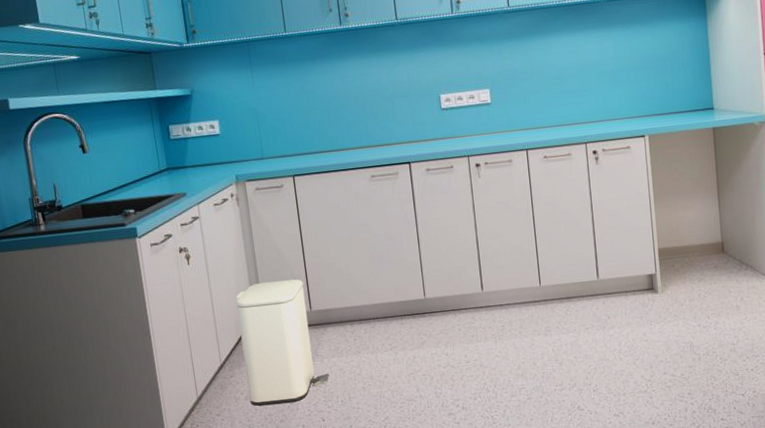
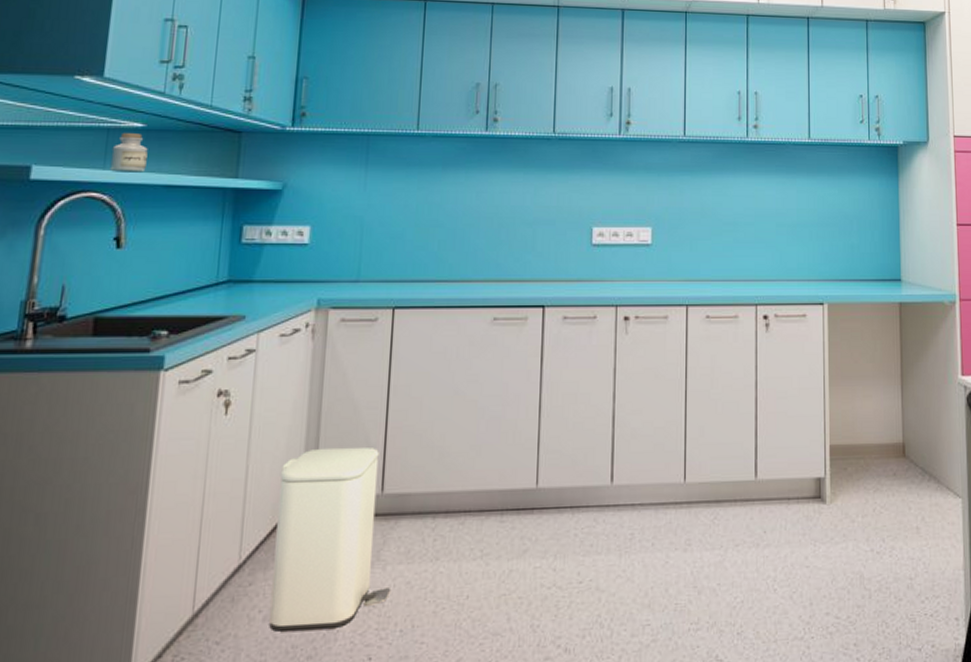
jar: none [60,64,89,97] -> present [109,133,148,173]

